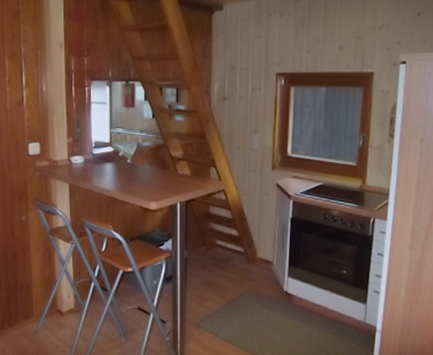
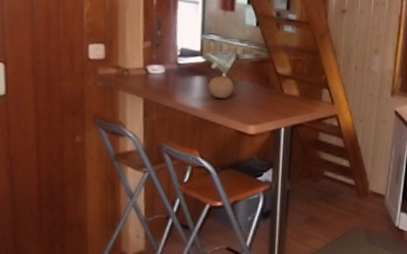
fruit: none [117,161,137,180] -> present [208,75,234,98]

